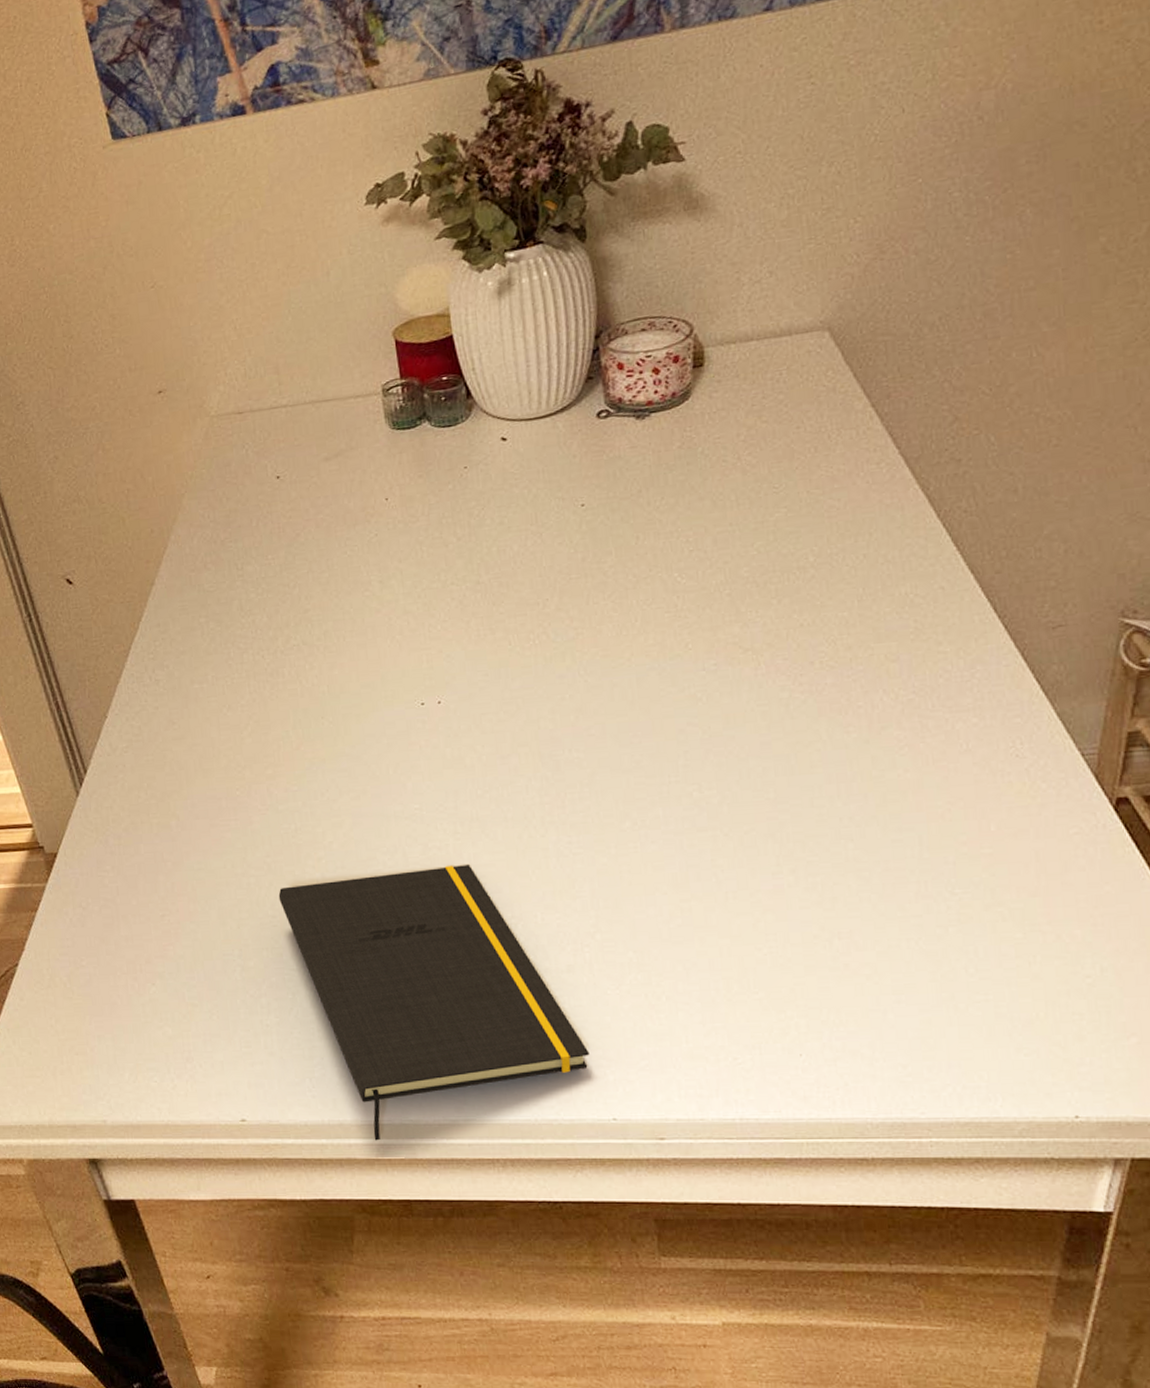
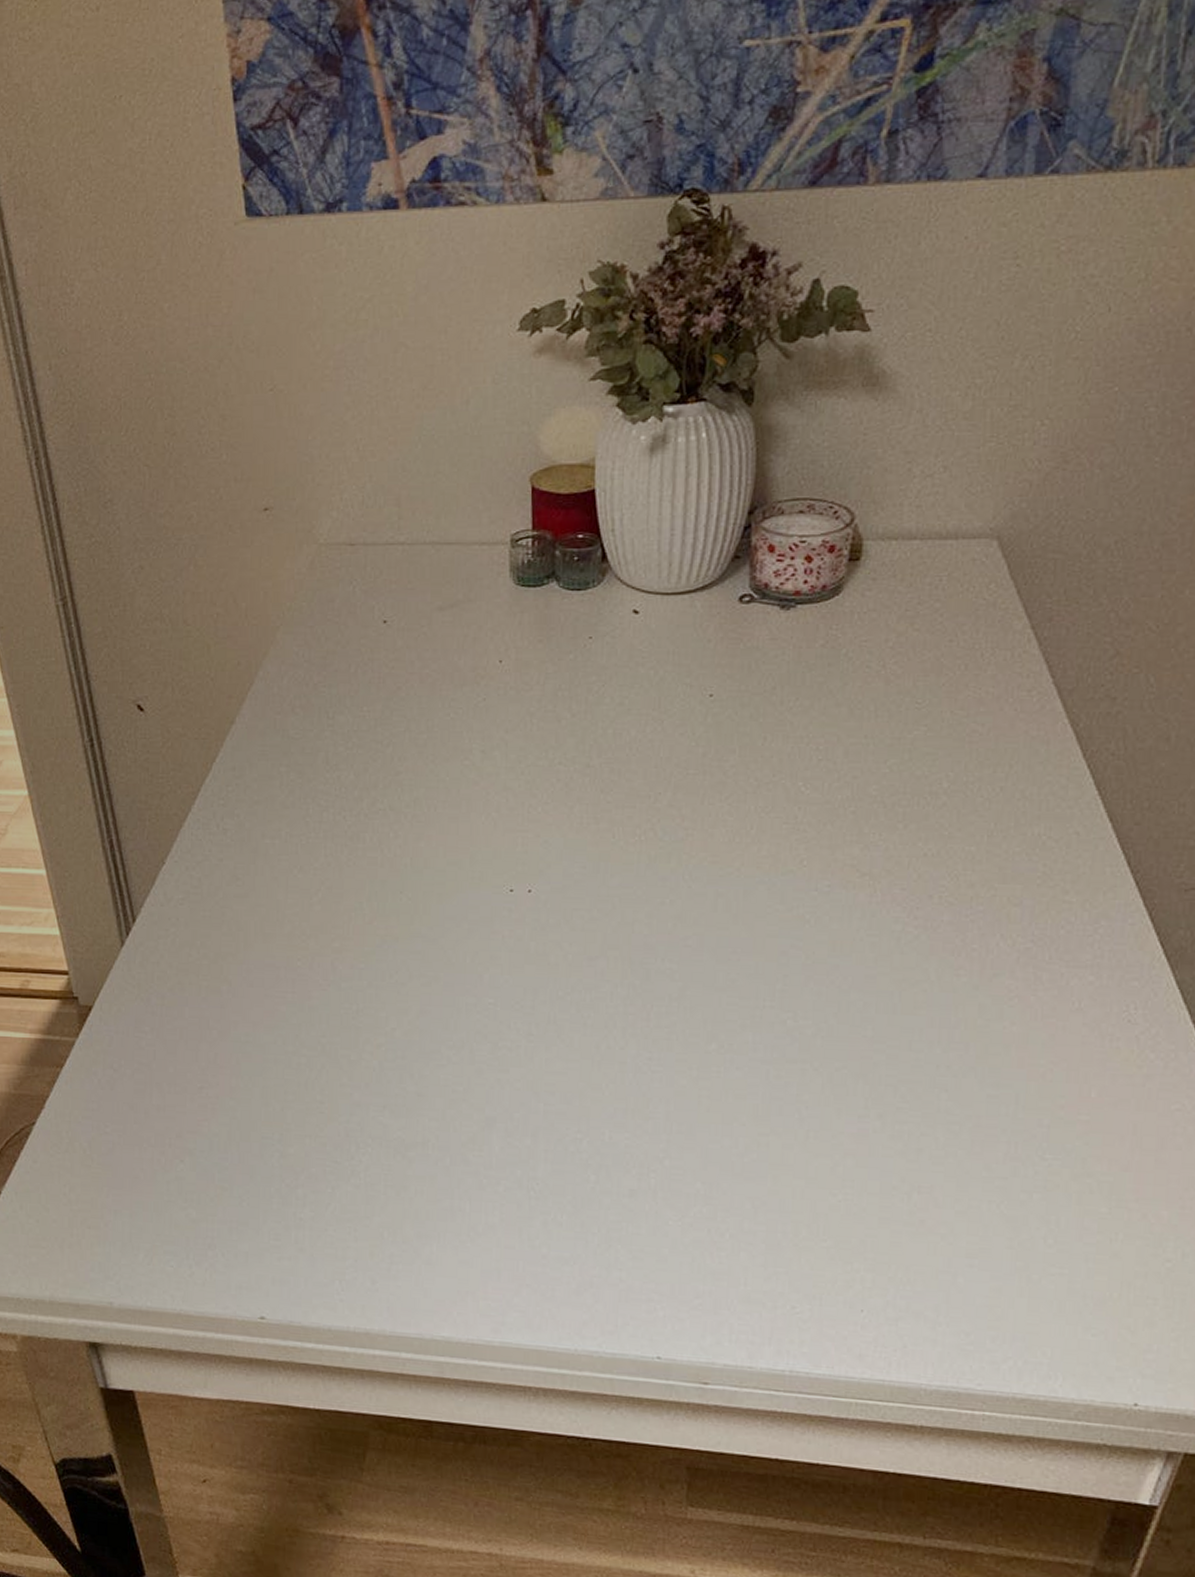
notepad: present [278,865,590,1141] -> none [329,1068,642,1355]

